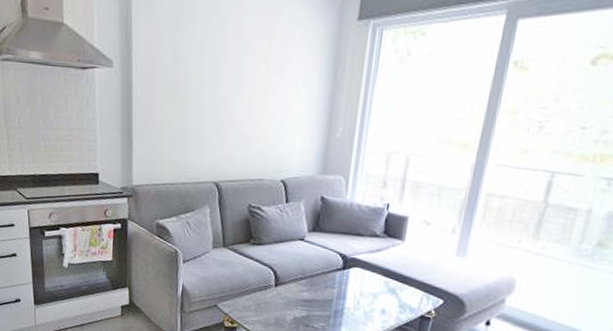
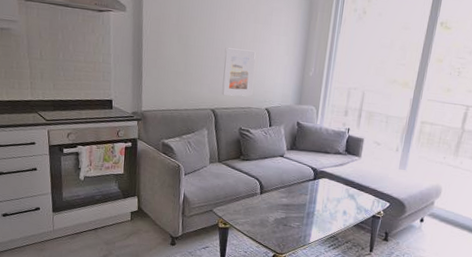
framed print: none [226,106,268,166] -> present [222,47,256,96]

